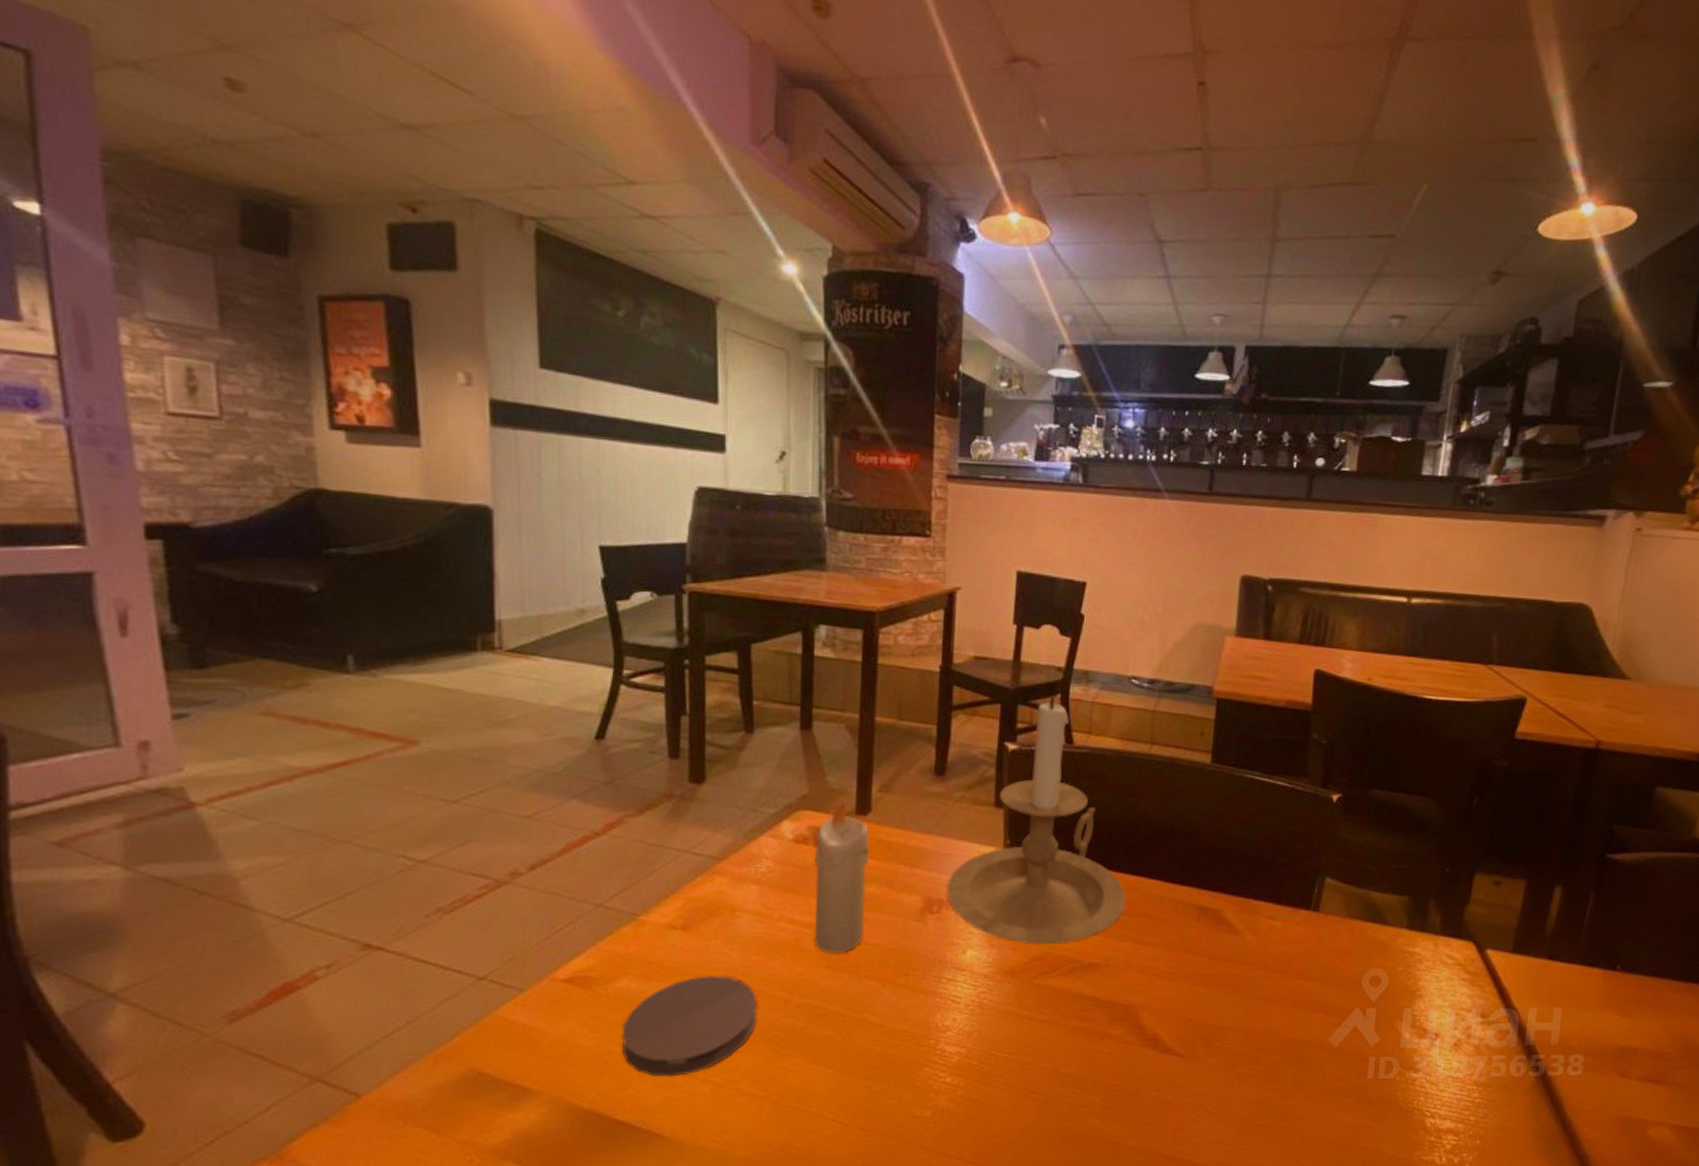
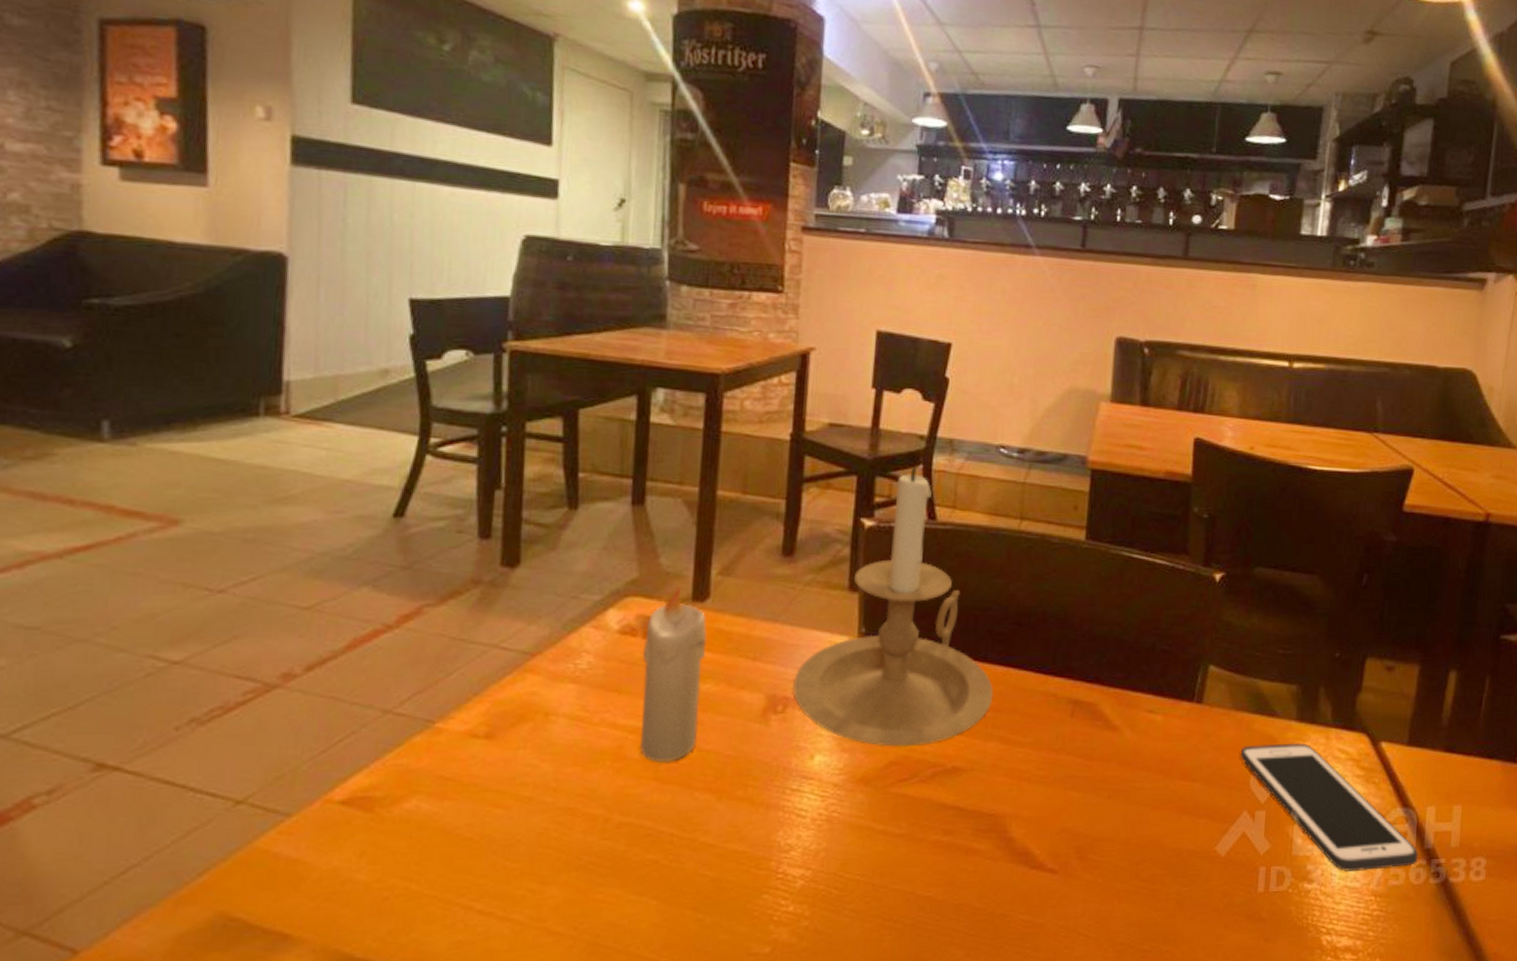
coaster: present [621,976,758,1077] -> none [407,792,571,917]
cell phone: none [1354,948,1519,1063] -> present [1241,743,1419,871]

